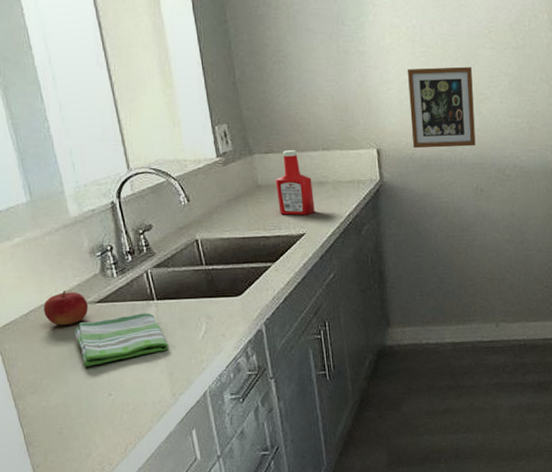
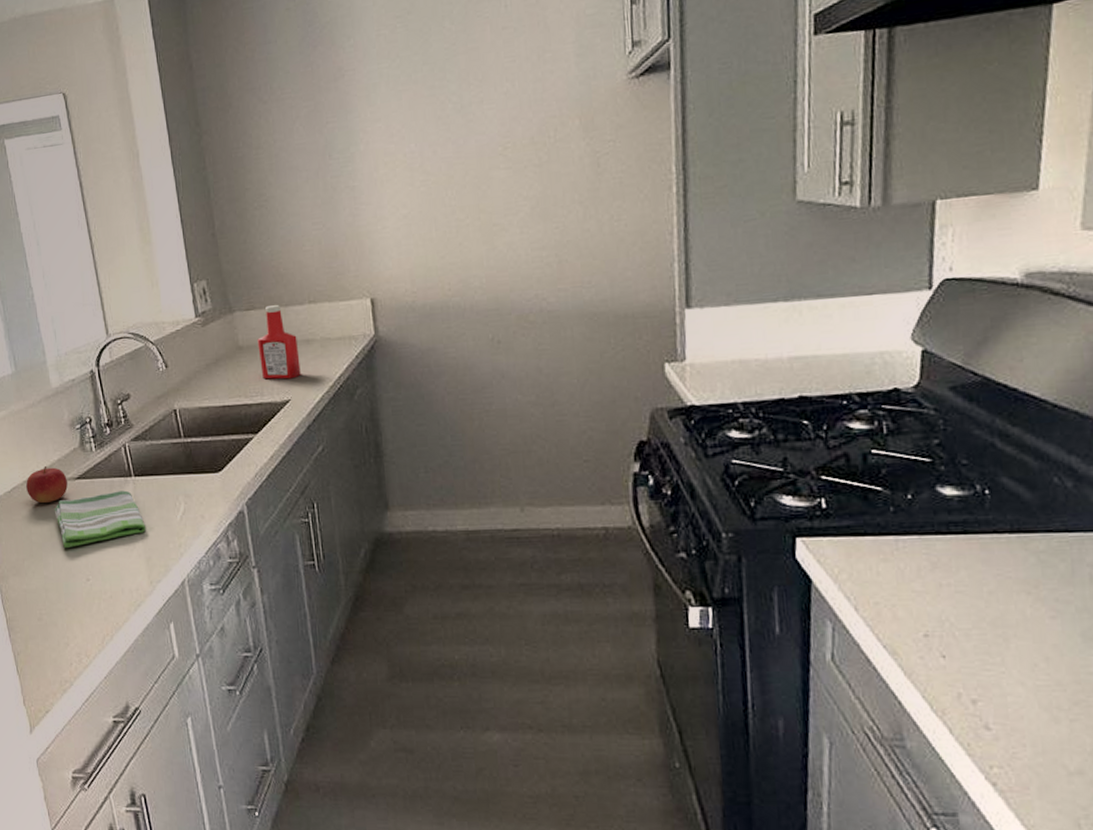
picture frame: present [408,67,476,149] -> none [406,193,490,295]

